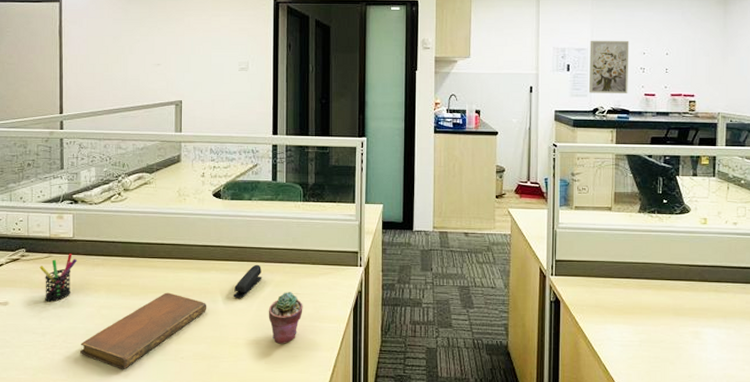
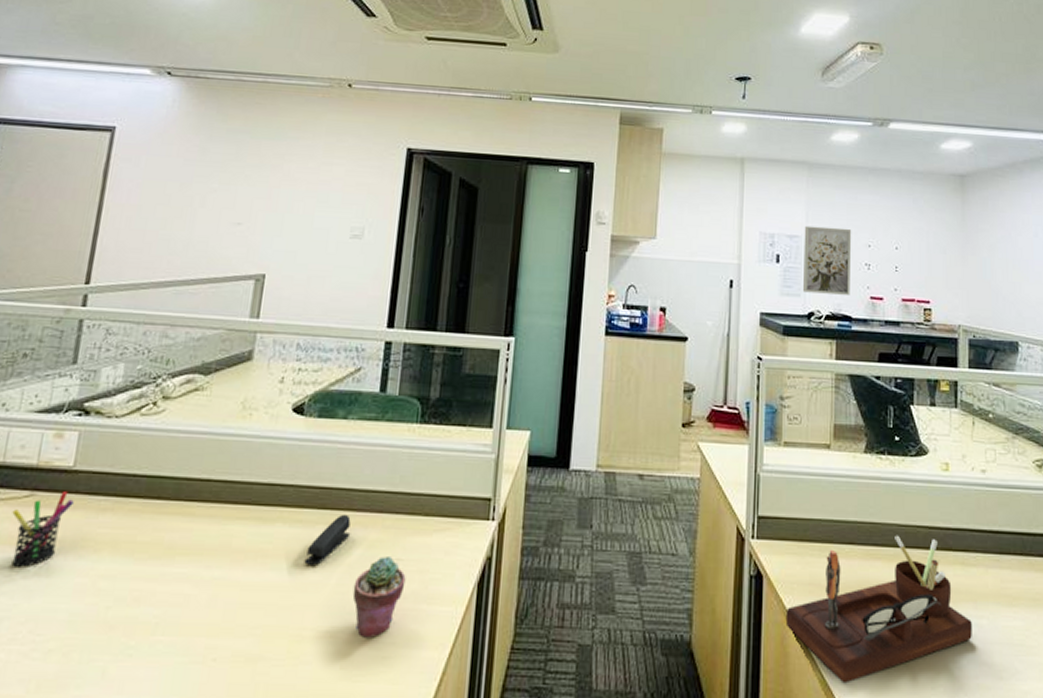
notebook: present [80,292,207,369] -> none [53,555,264,679]
desk organizer: none [577,271,722,373] -> present [785,535,972,684]

